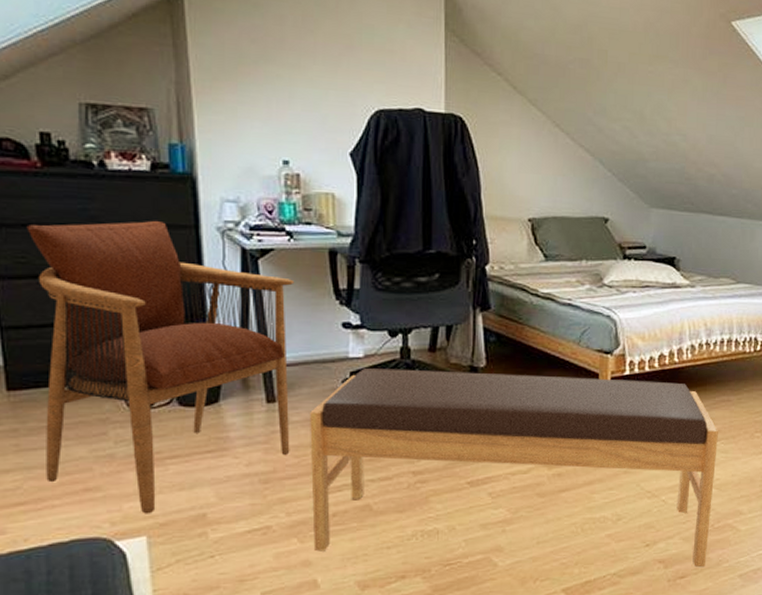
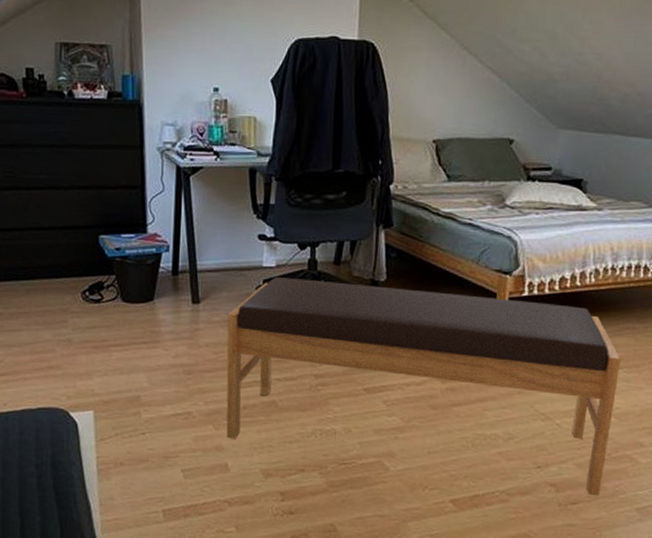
armchair: present [26,220,295,514] -> none [14,141,219,392]

